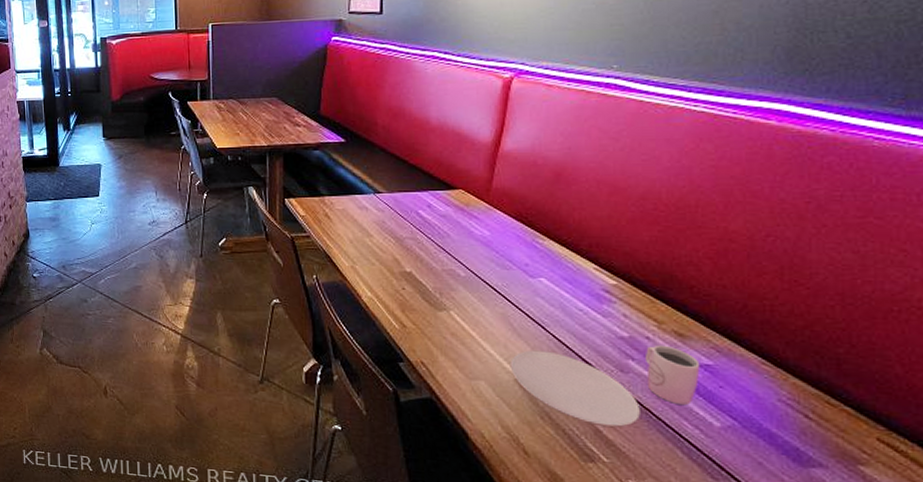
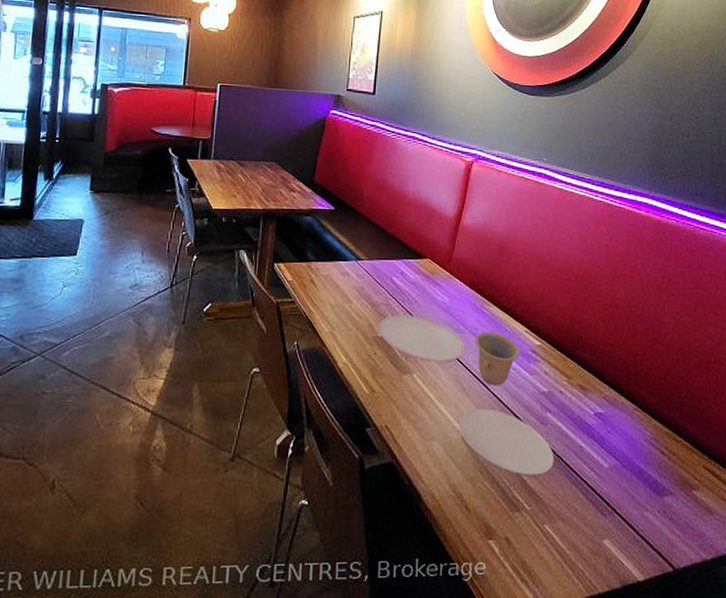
plate: none [406,249,514,300] -> present [379,315,466,362]
cup: none [525,268,588,328] -> present [475,331,520,386]
mug: present [644,345,701,406] -> none [558,398,596,451]

